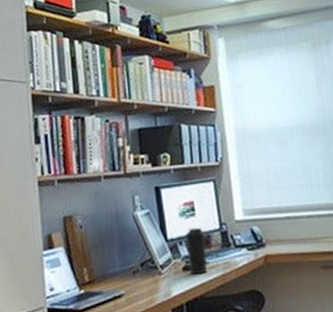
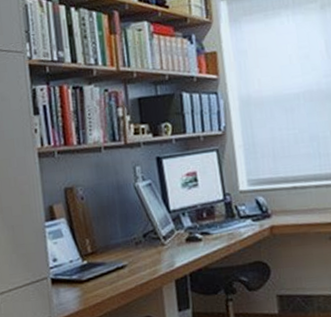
water bottle: present [185,227,208,275] -> none [188,198,212,246]

